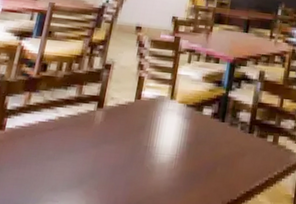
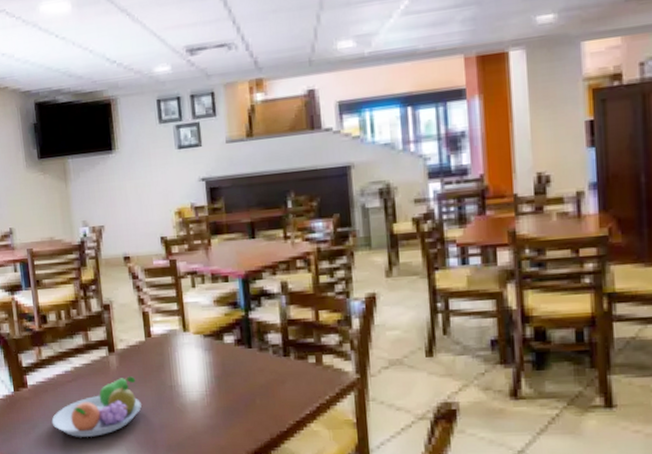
fruit bowl: none [18,132,116,188] -> present [51,376,141,438]

